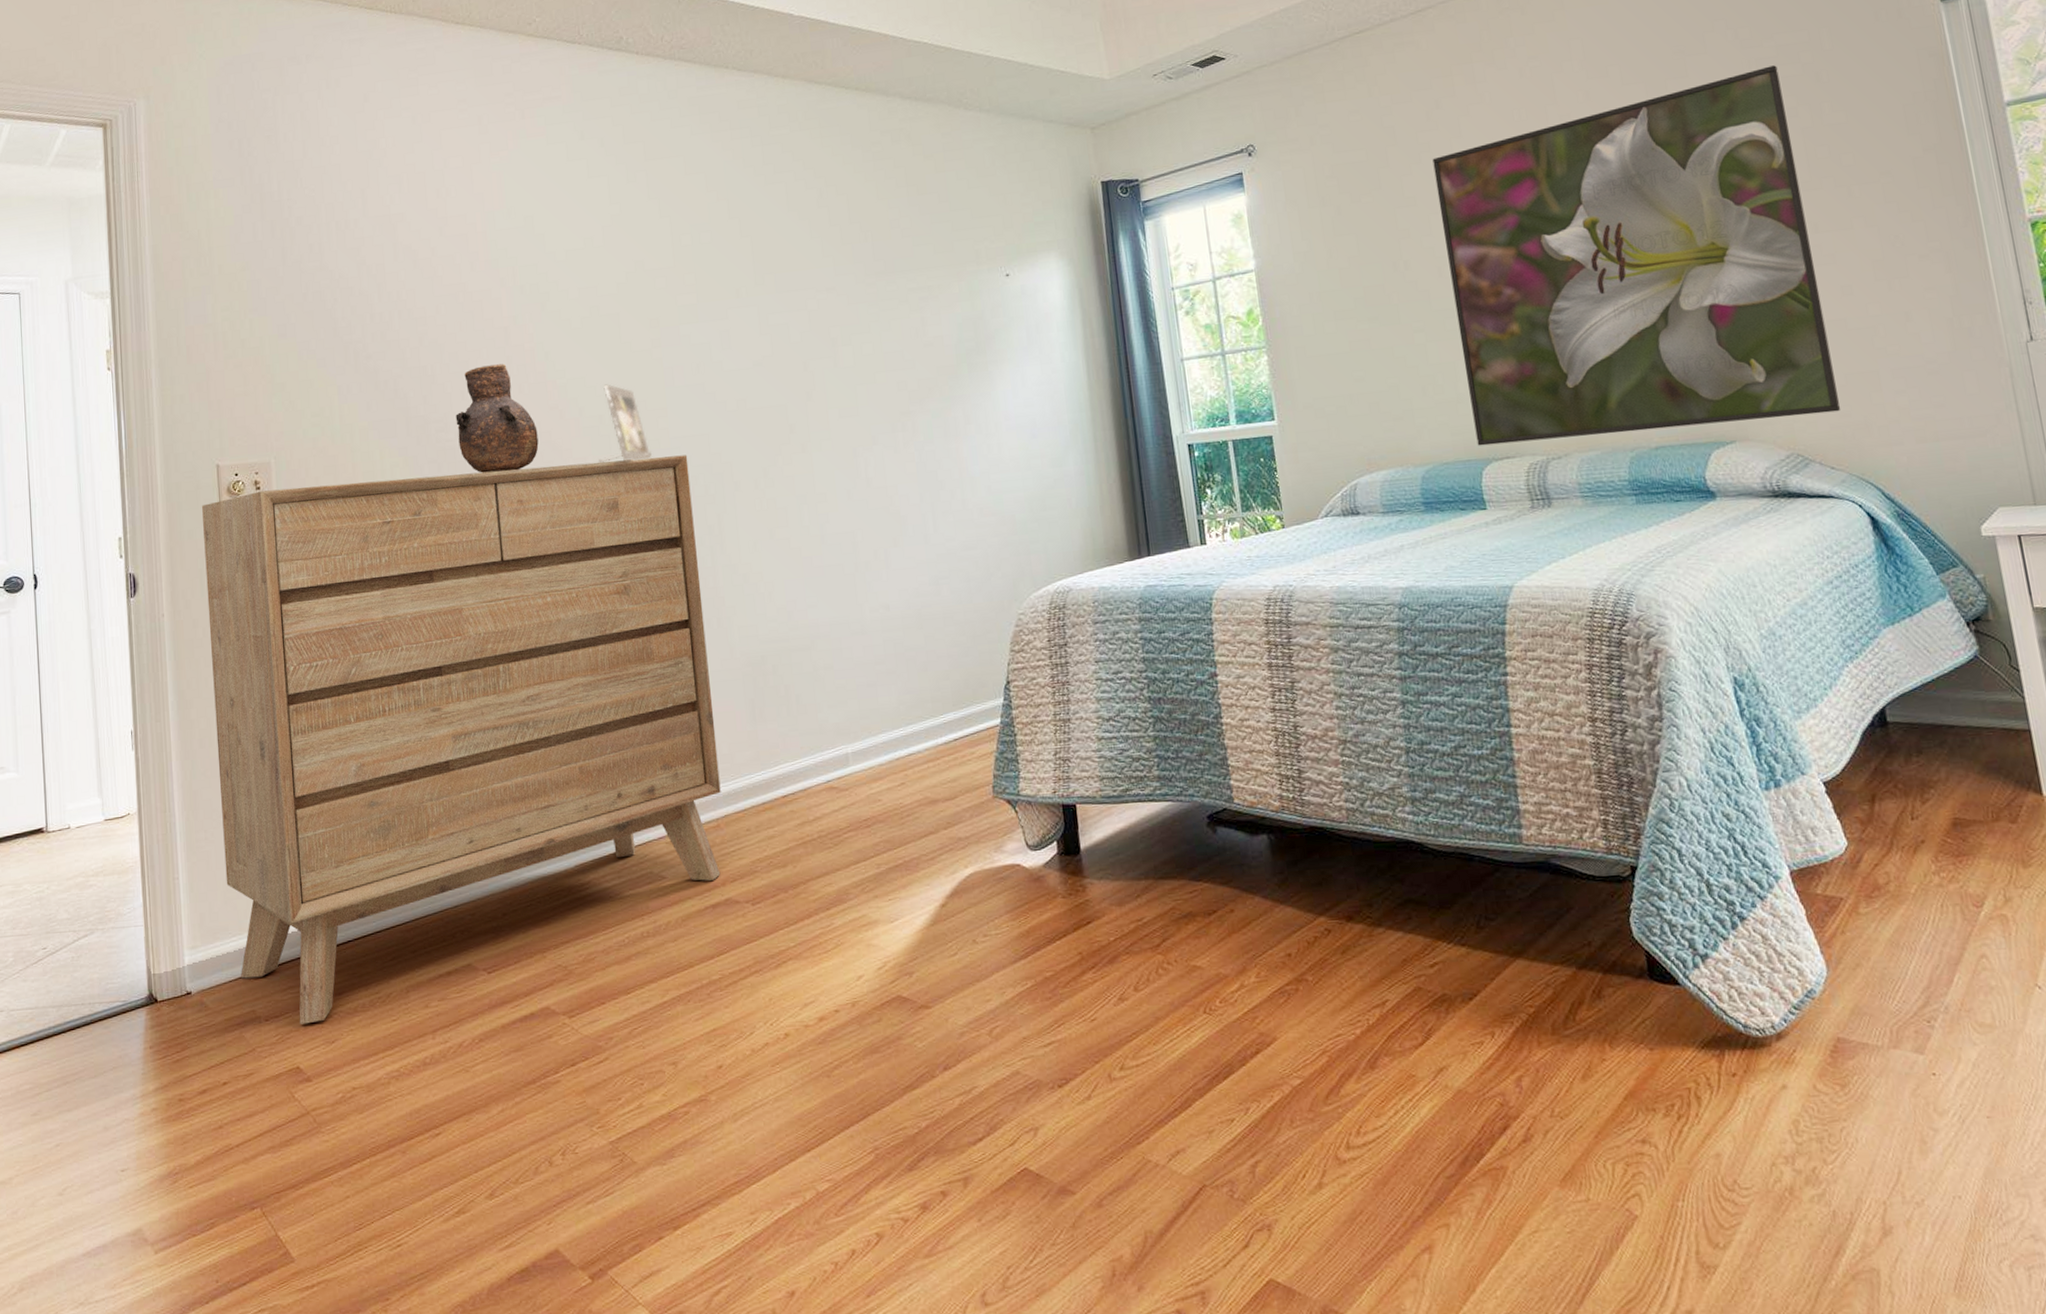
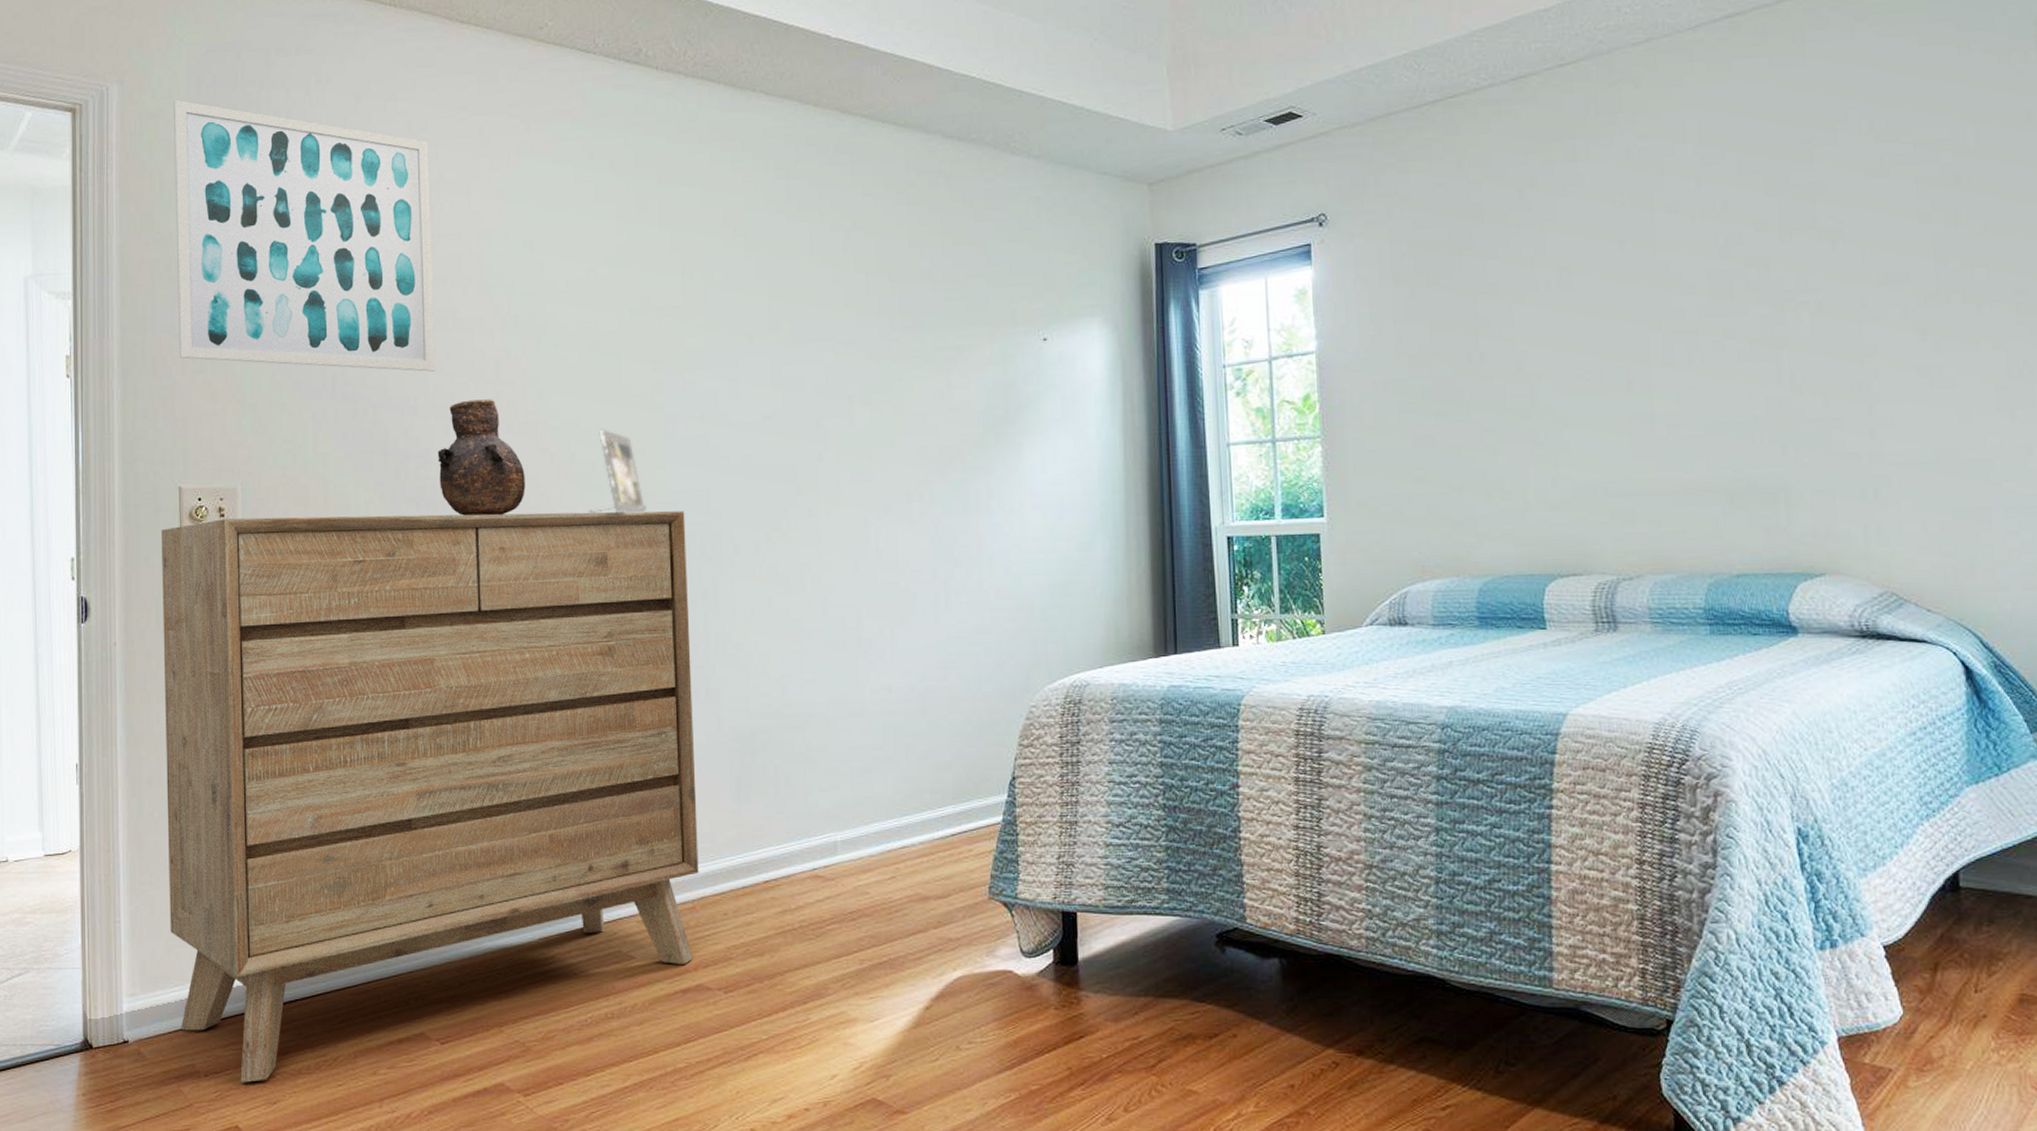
wall art: none [196,109,450,346] -> present [174,99,436,372]
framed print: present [1432,65,1841,446] -> none [1521,163,1945,560]

